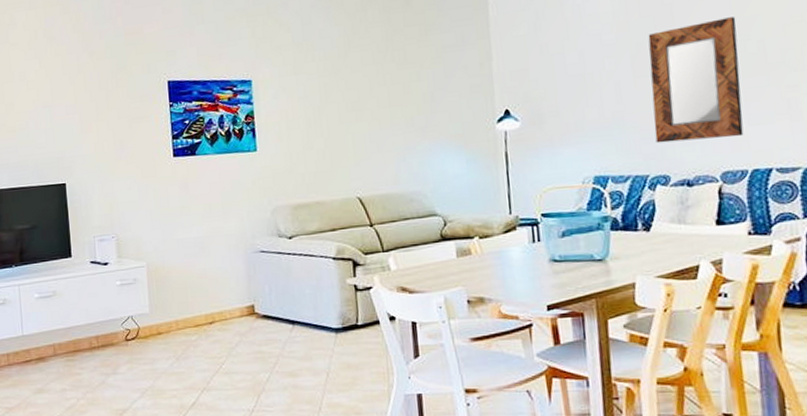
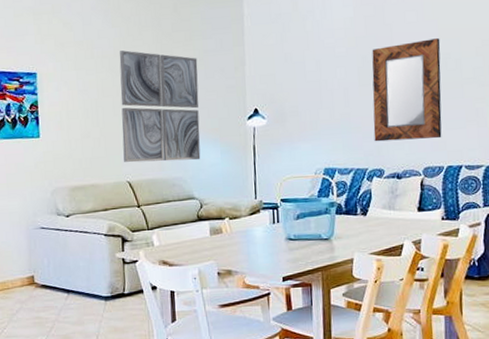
wall art: none [344,50,443,176] -> present [119,50,201,163]

